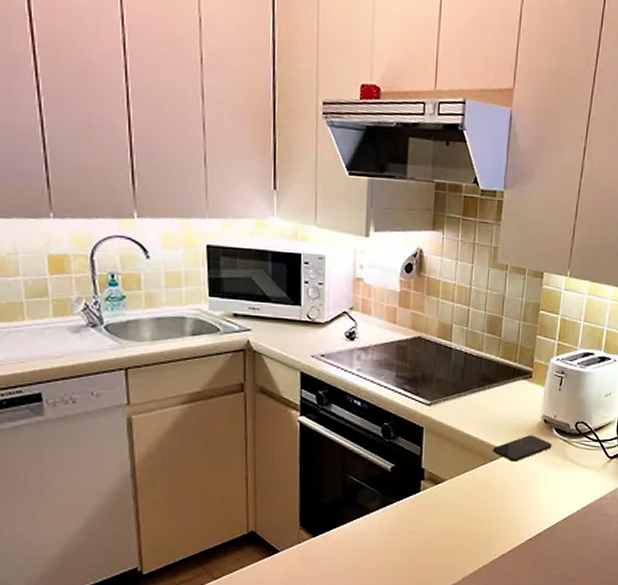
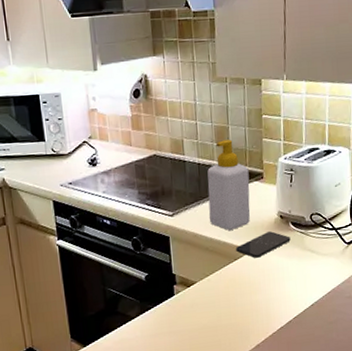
soap bottle: none [468,331,518,428] -> present [207,139,250,230]

